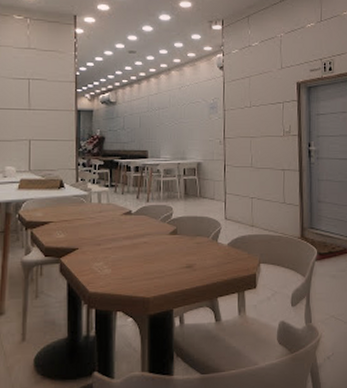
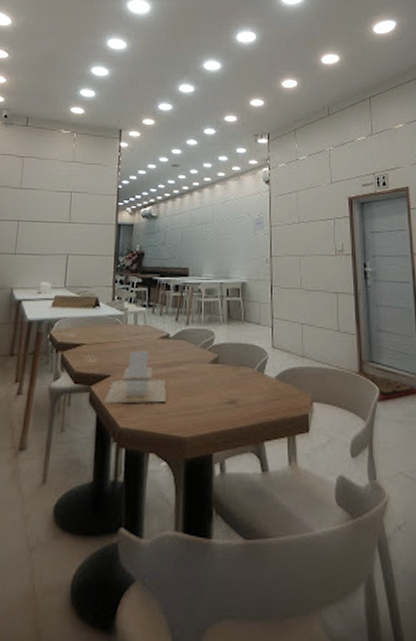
napkin holder: none [74,226,131,272] -> present [104,351,167,404]

